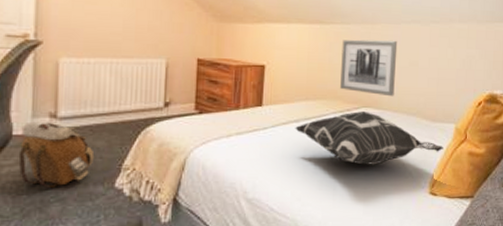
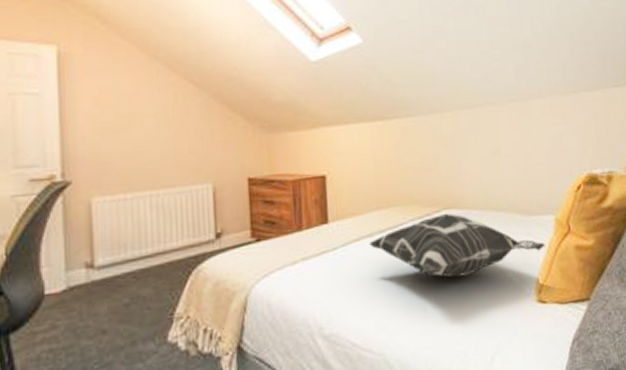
backpack: present [18,121,95,188] -> none [53,273,141,353]
wall art: present [340,39,398,97] -> none [410,127,479,193]

